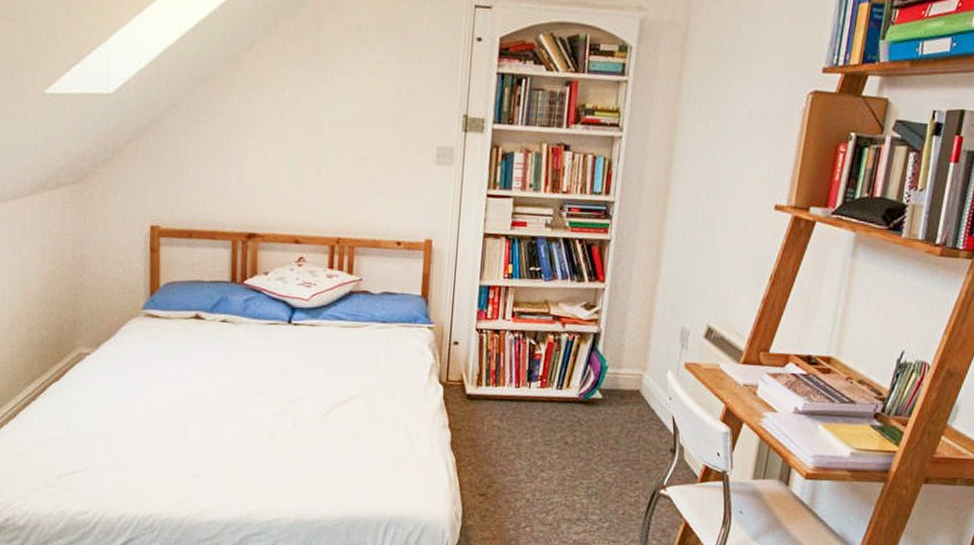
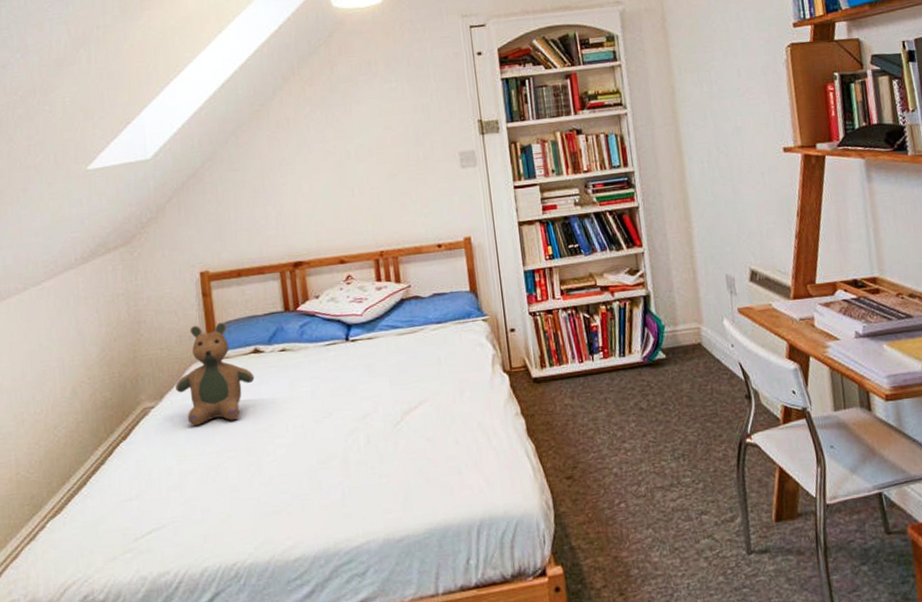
teddy bear: none [113,279,192,381] -> present [176,322,255,426]

